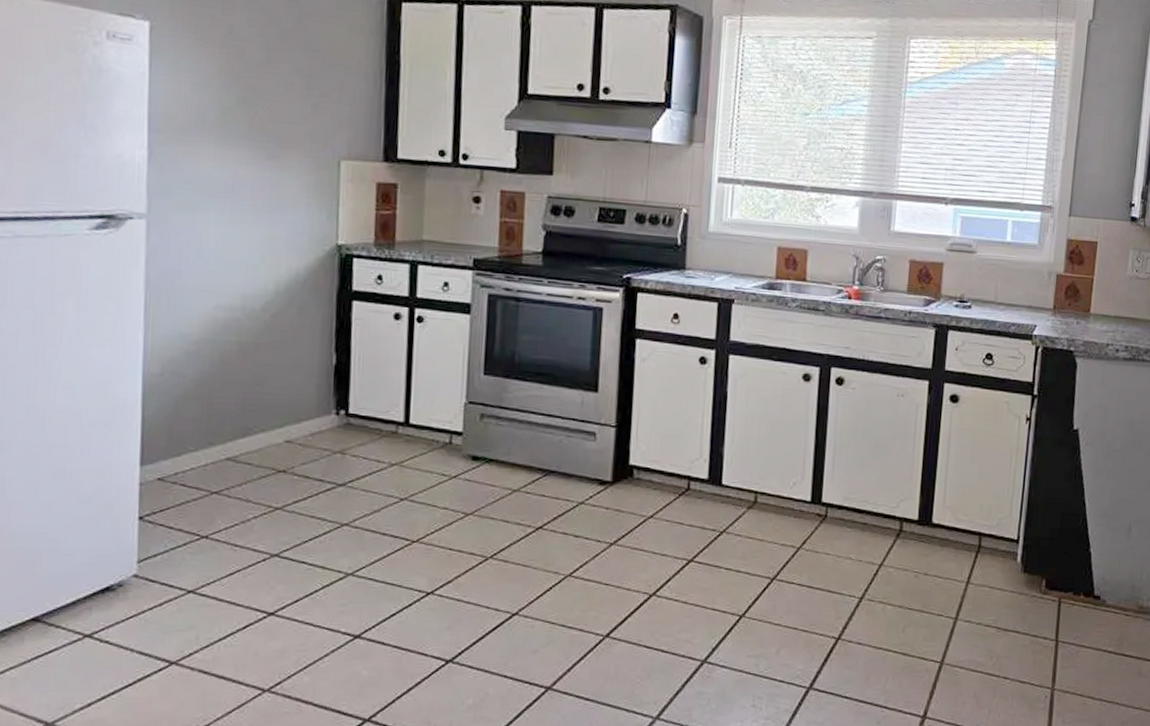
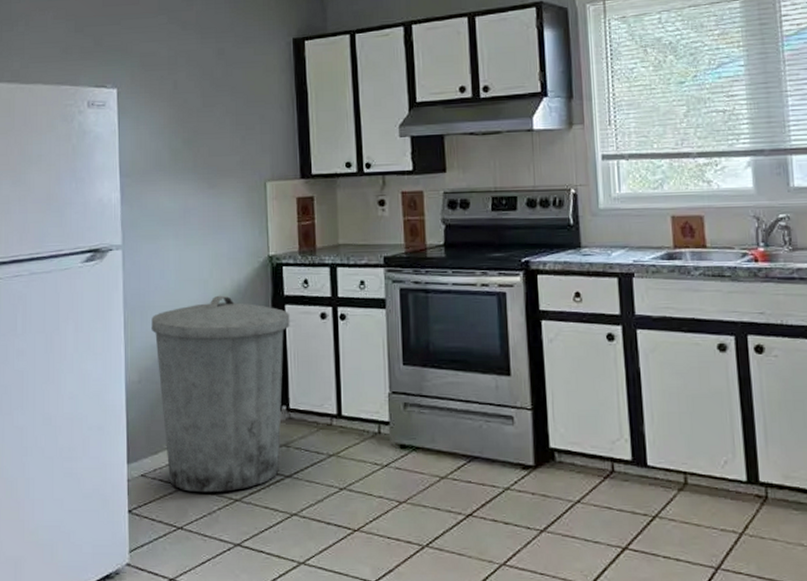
trash can: none [181,283,358,500] -> present [151,295,290,493]

